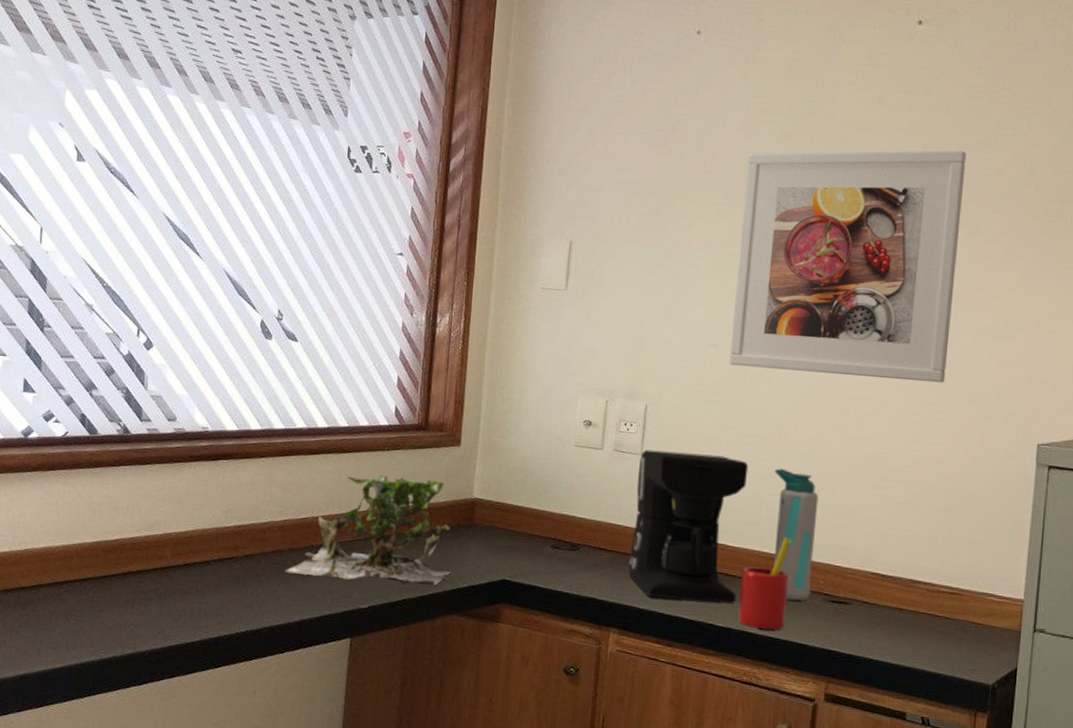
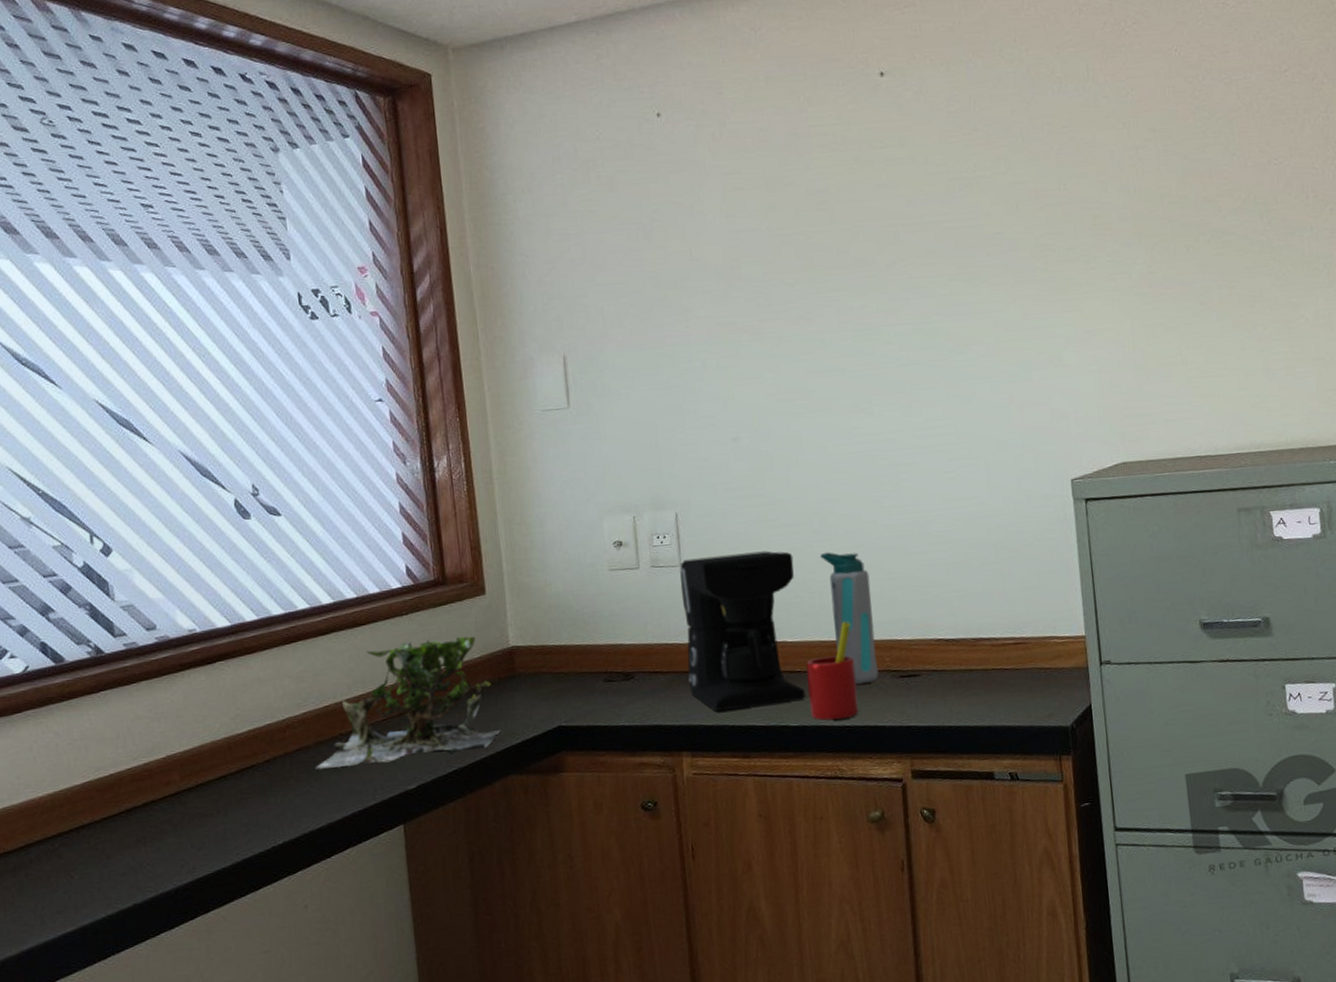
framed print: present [729,150,966,383] -> none [734,198,972,456]

